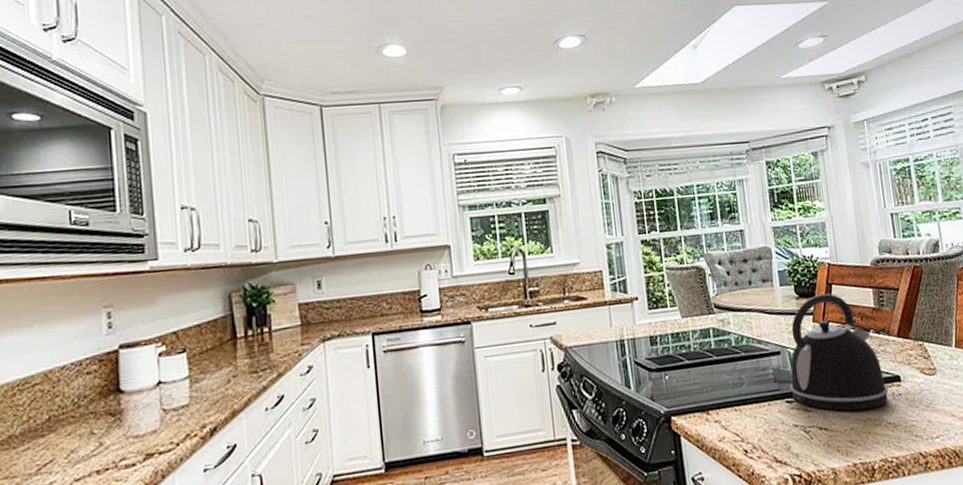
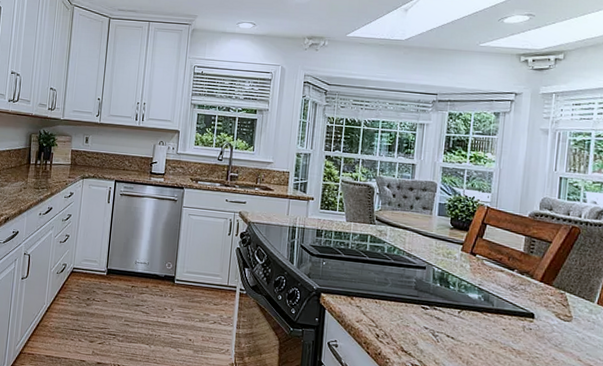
kettle: present [789,293,889,411] -> none [427,230,520,334]

